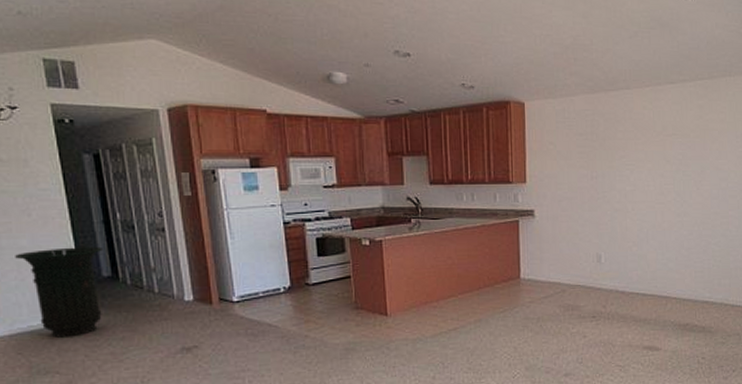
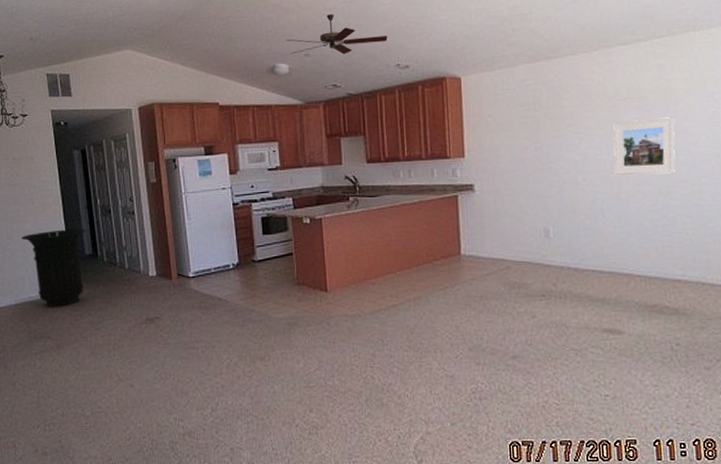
ceiling fan: none [344,23,453,69] -> present [286,14,388,55]
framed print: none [659,154,711,207] -> present [613,117,676,175]

